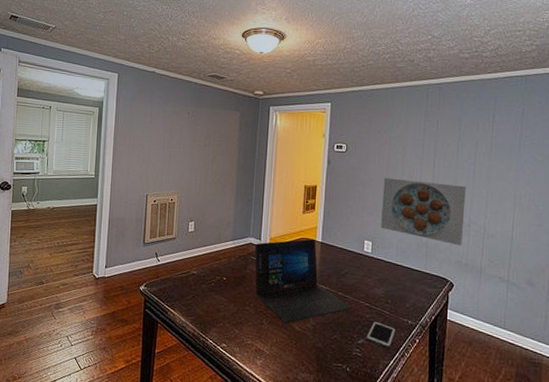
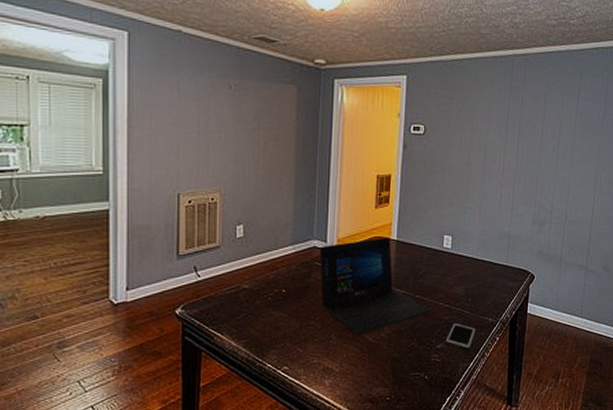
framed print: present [381,177,466,246] -> none [462,163,549,235]

